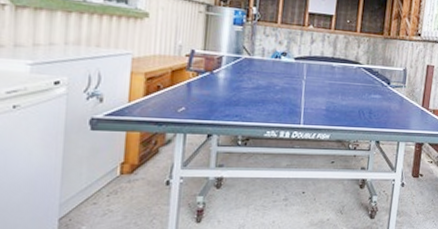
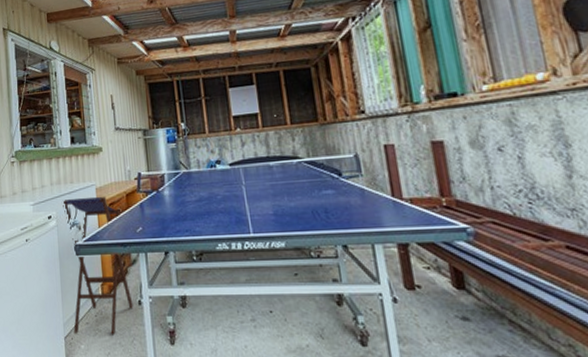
stool: none [73,65,161,215] -> present [62,196,133,334]

